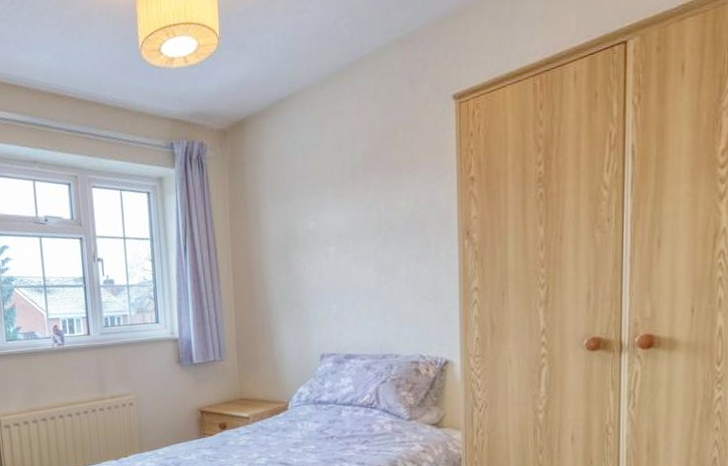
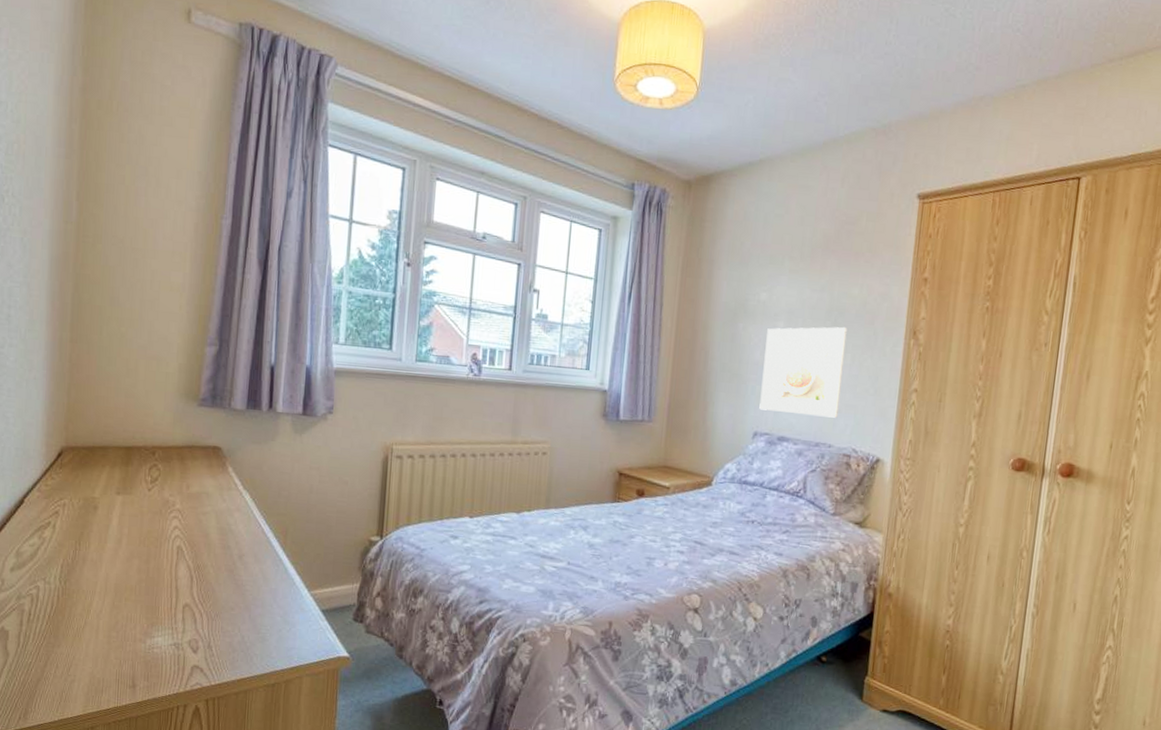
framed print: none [320,240,401,333] -> present [759,326,847,418]

